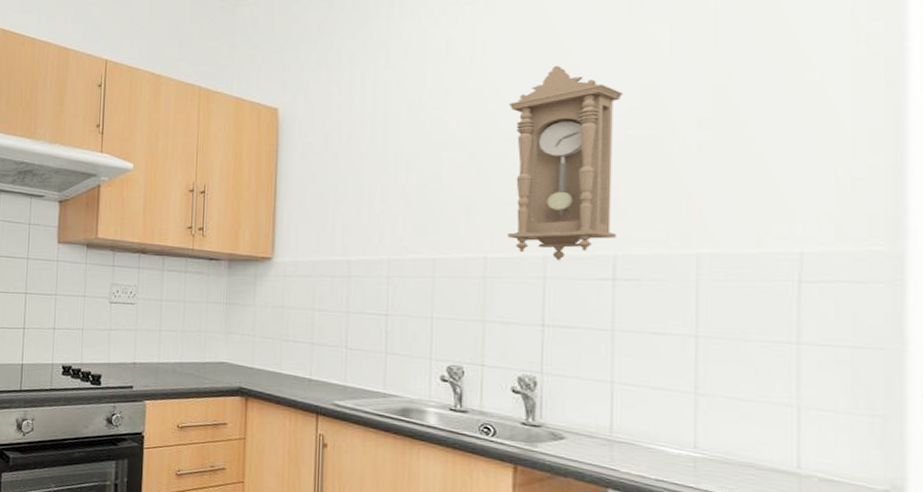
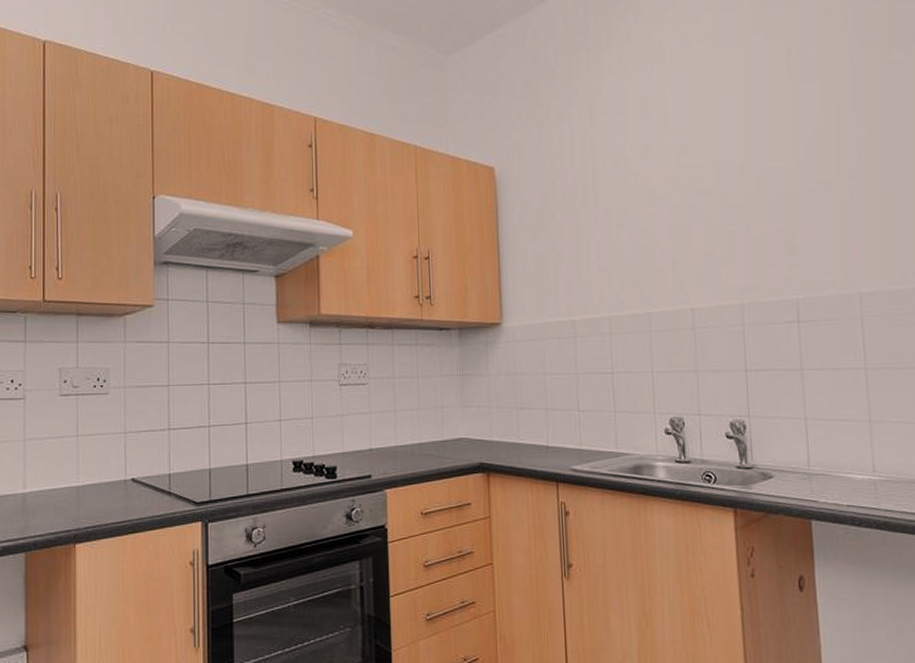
pendulum clock: present [508,65,624,262] -> none [699,122,796,308]

